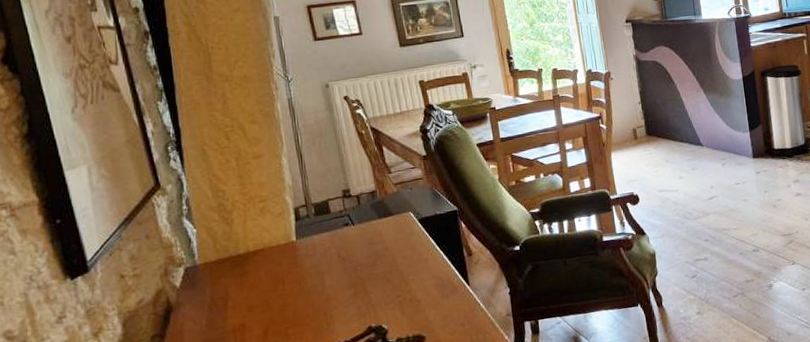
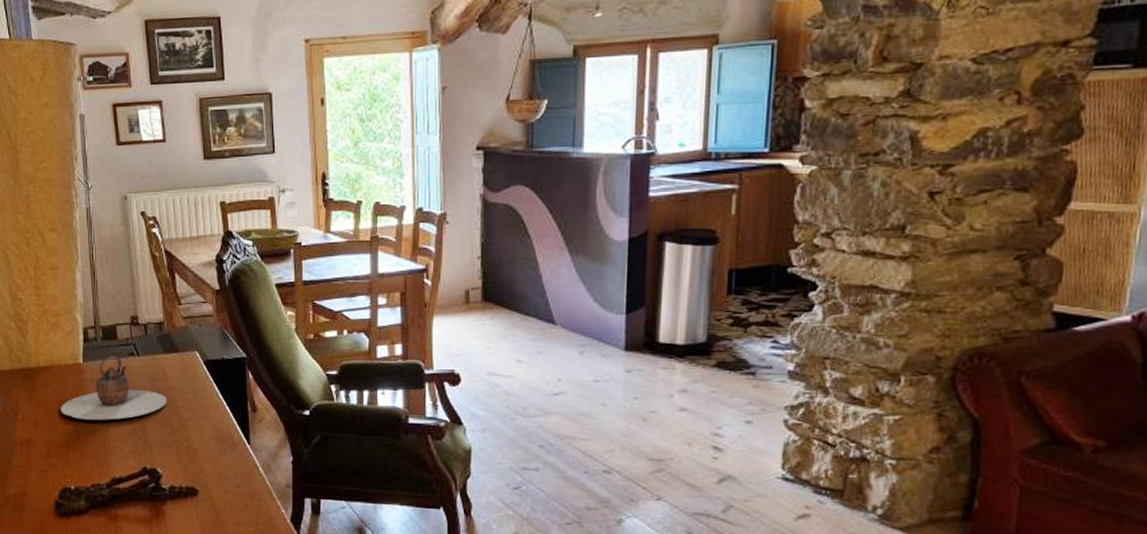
teapot: none [276,228,386,295] -> present [61,356,167,420]

